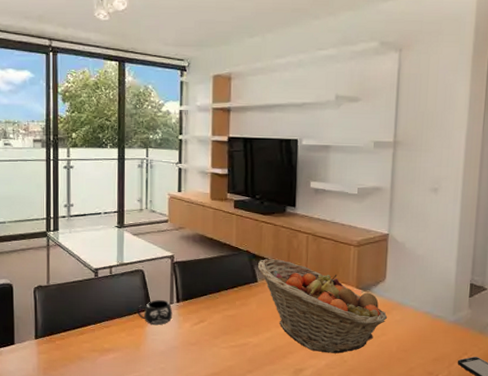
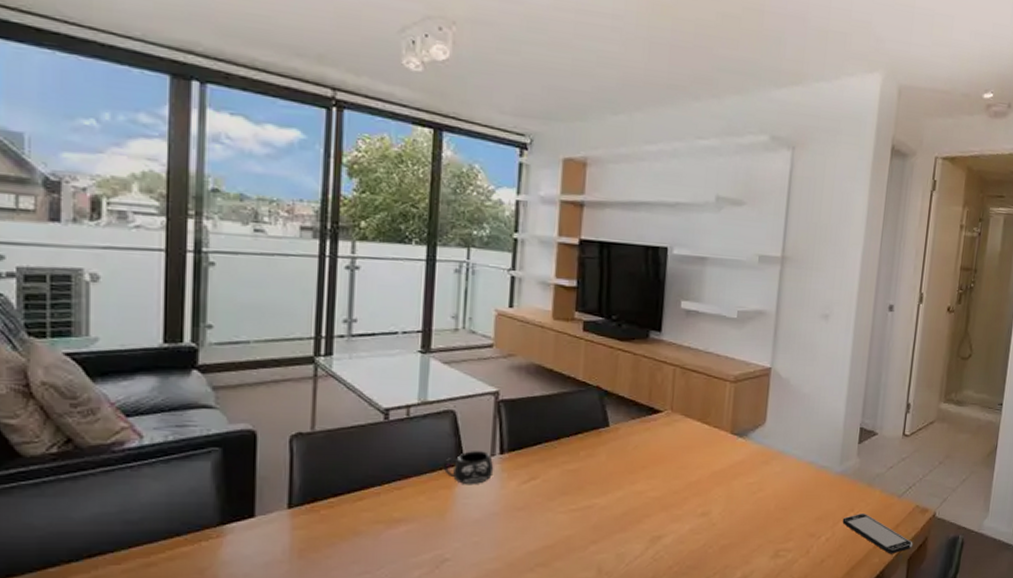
fruit basket: present [258,259,388,354] -> none [610,397,766,515]

